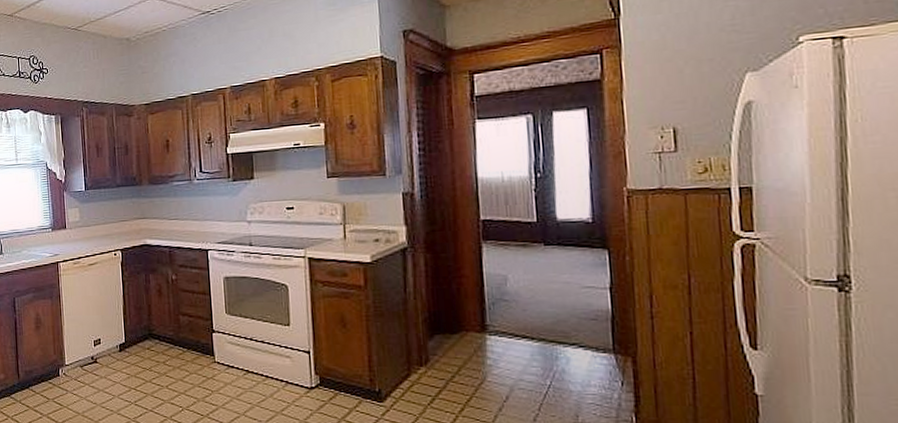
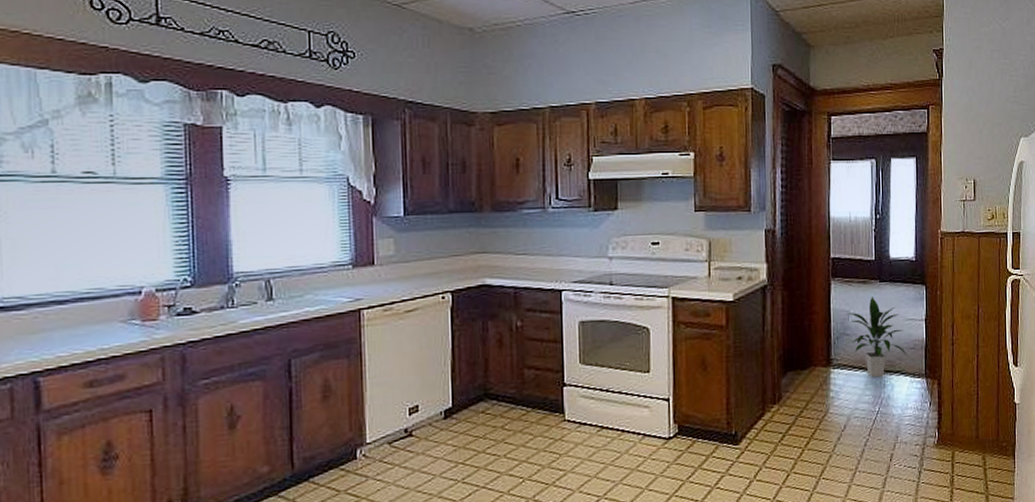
indoor plant: none [505,261,588,349] -> present [848,296,909,378]

